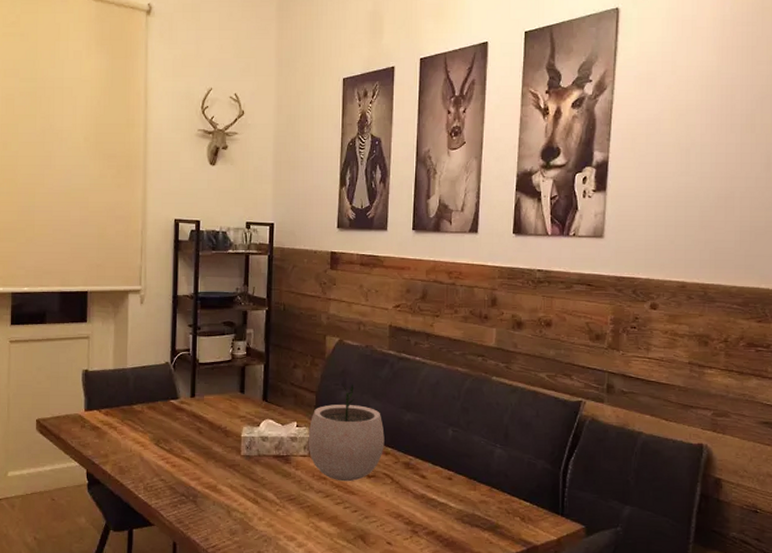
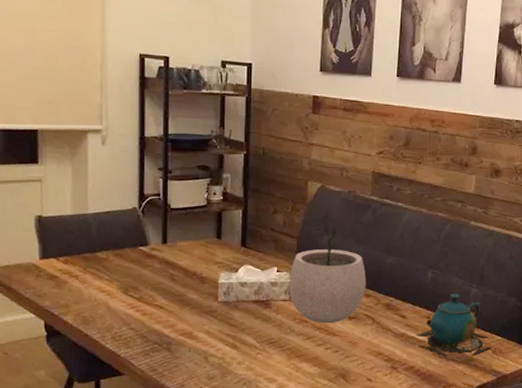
teapot: none [436,453,519,522] -> present [415,293,491,356]

